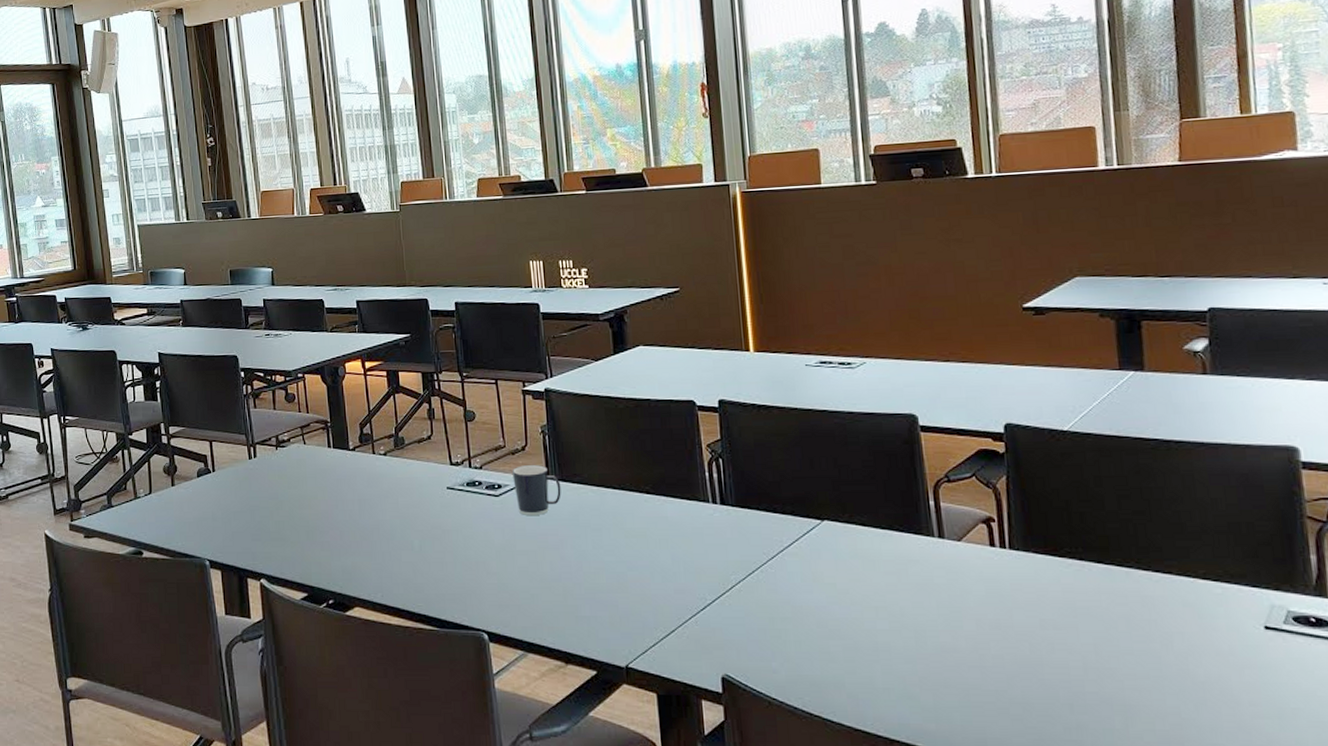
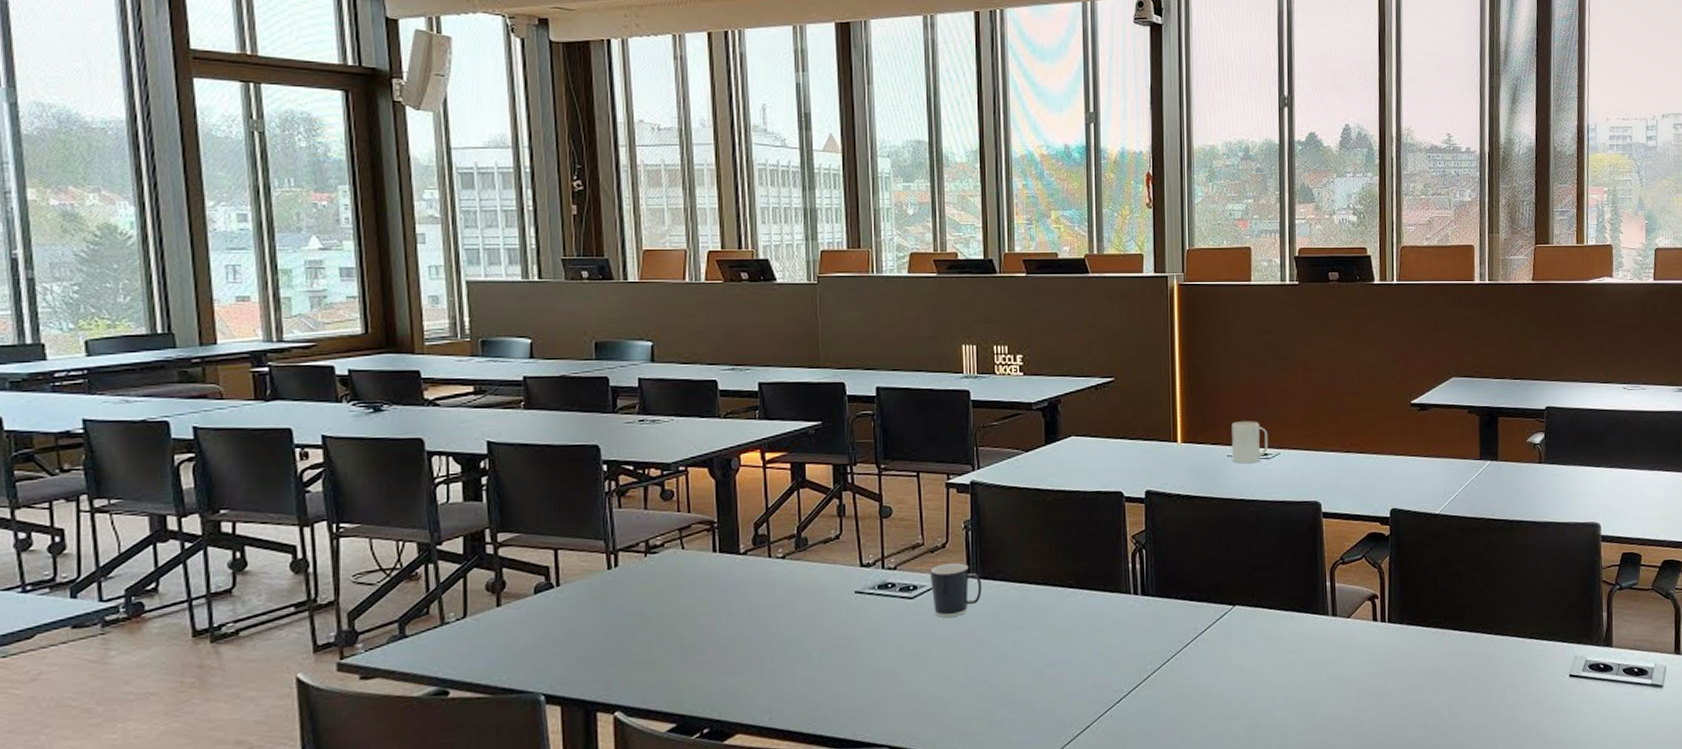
mug: none [808,329,852,374] -> present [1231,421,1269,464]

